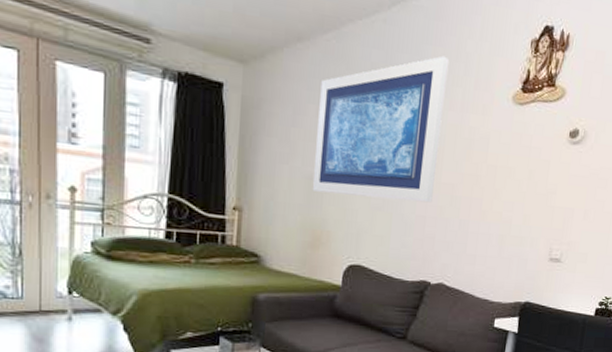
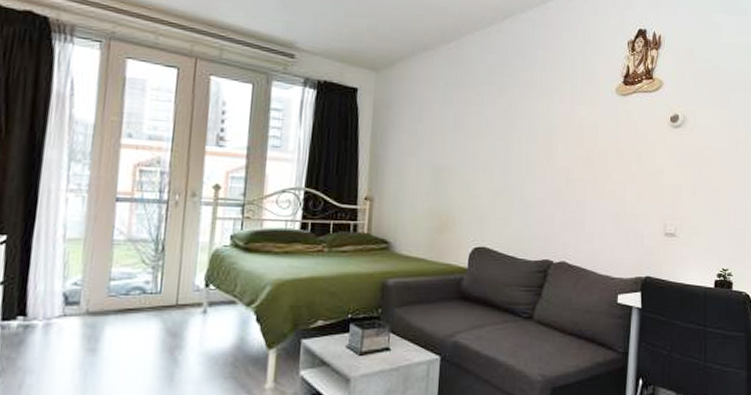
wall art: present [312,56,450,203] -> none [438,57,557,186]

